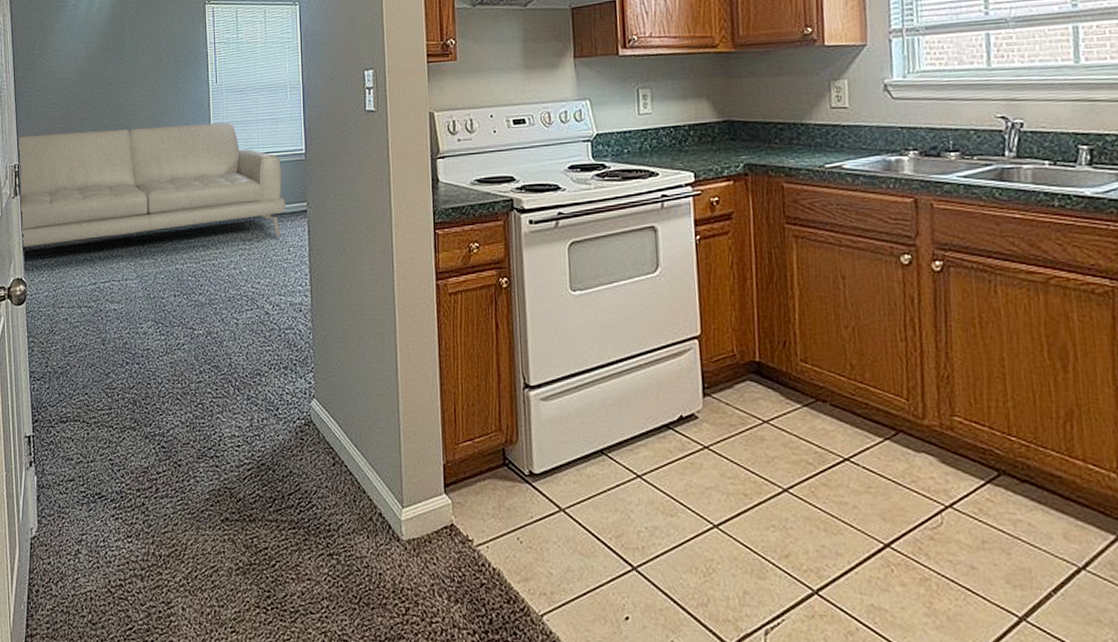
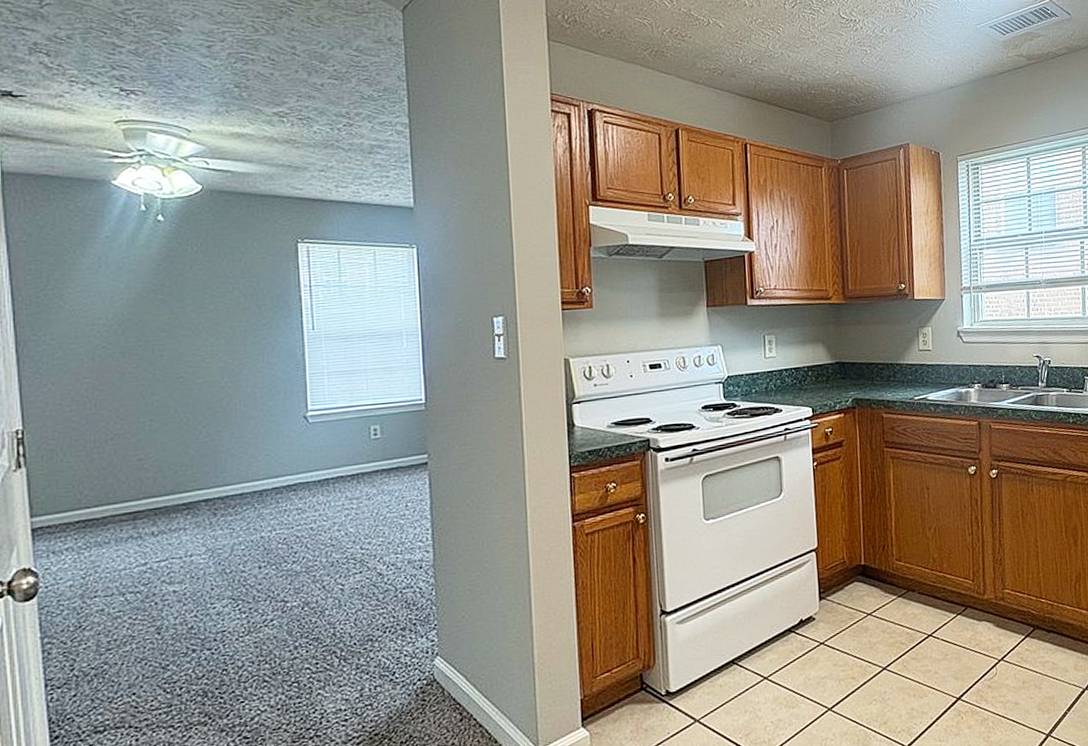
sofa: present [17,123,286,248] -> none [20,373,403,531]

